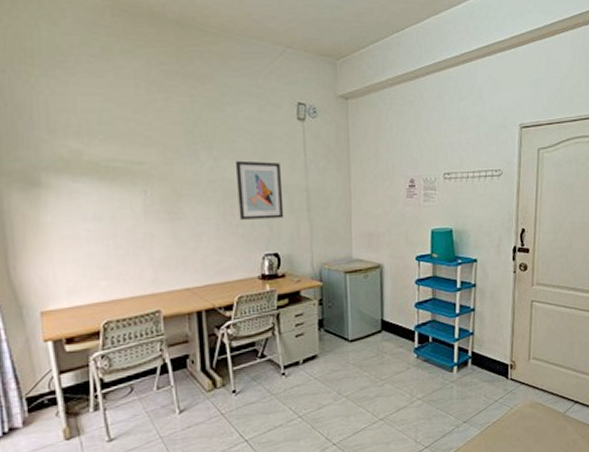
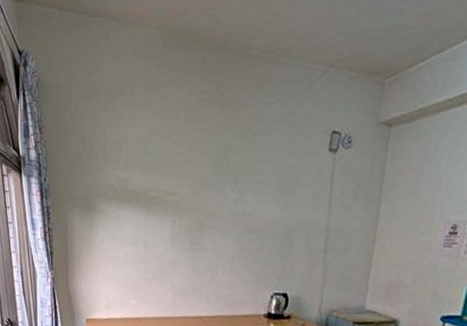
wall art: present [235,160,284,220] -> none [254,194,303,258]

